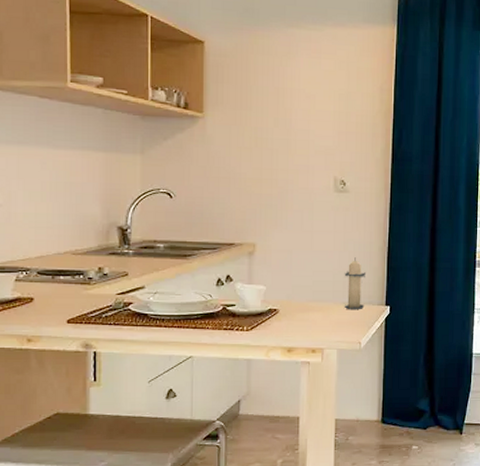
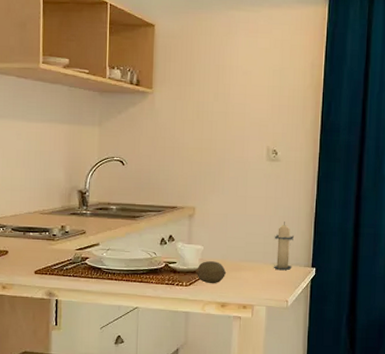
fruit: none [258,302,293,328] -> present [196,261,227,284]

